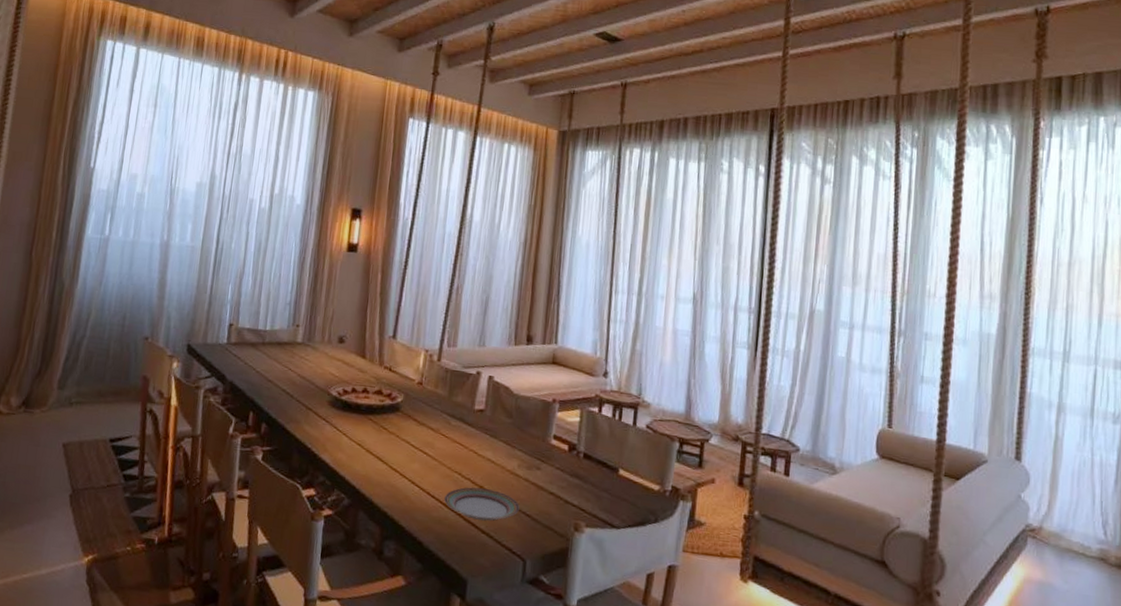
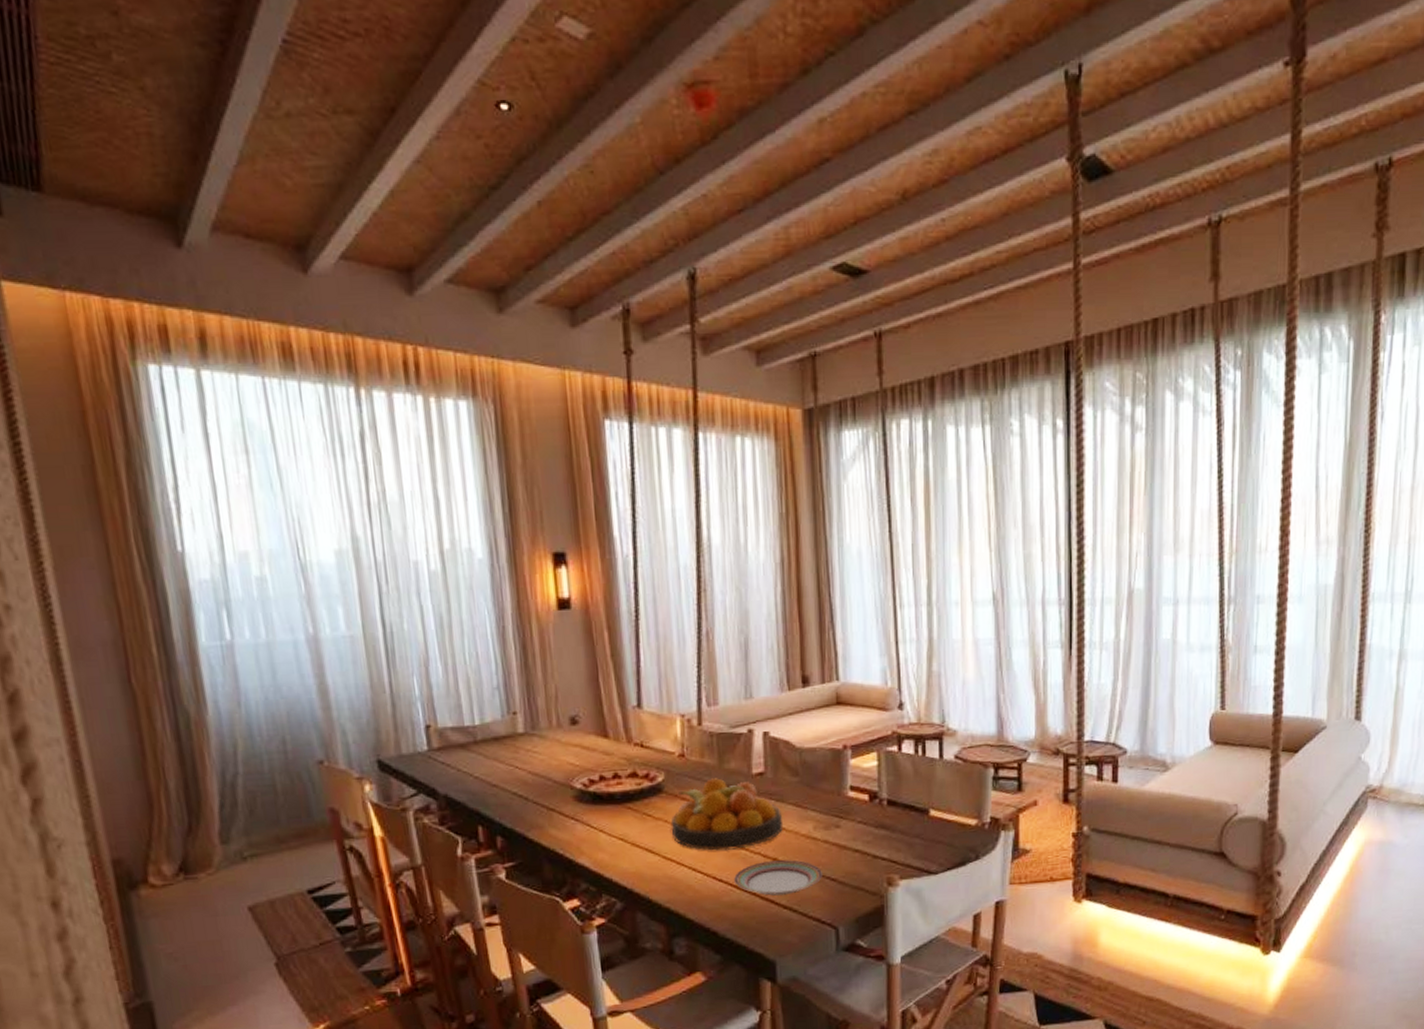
fruit bowl: none [400,407,494,473] -> present [670,778,784,851]

